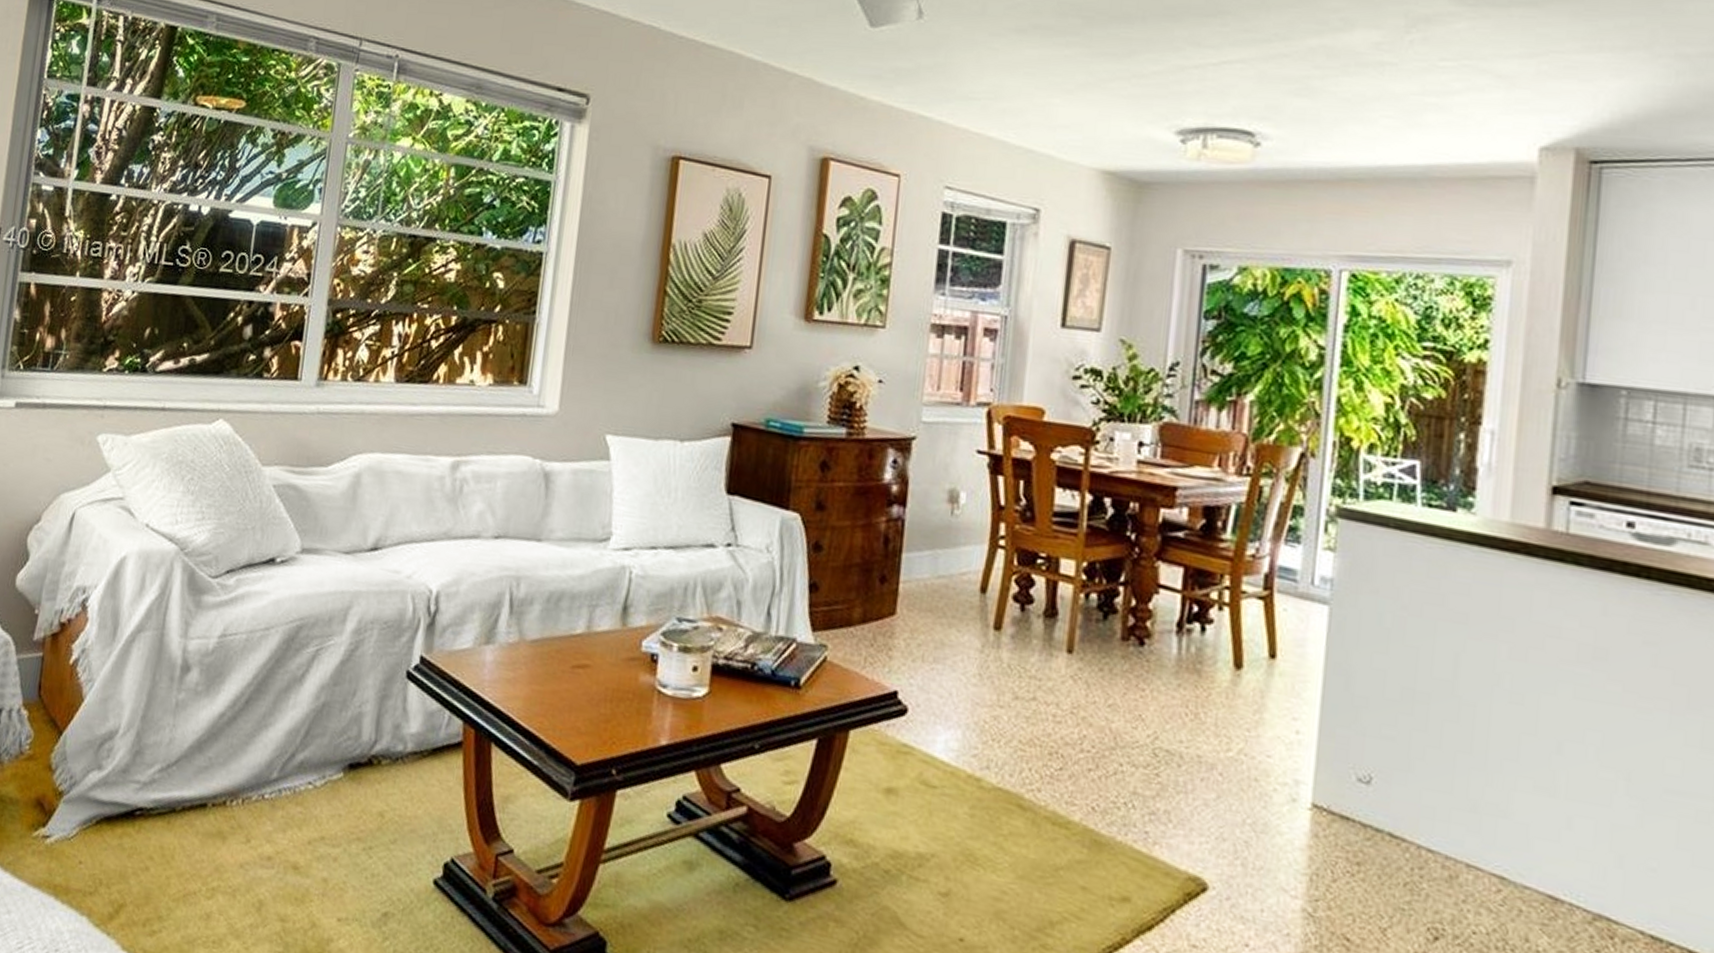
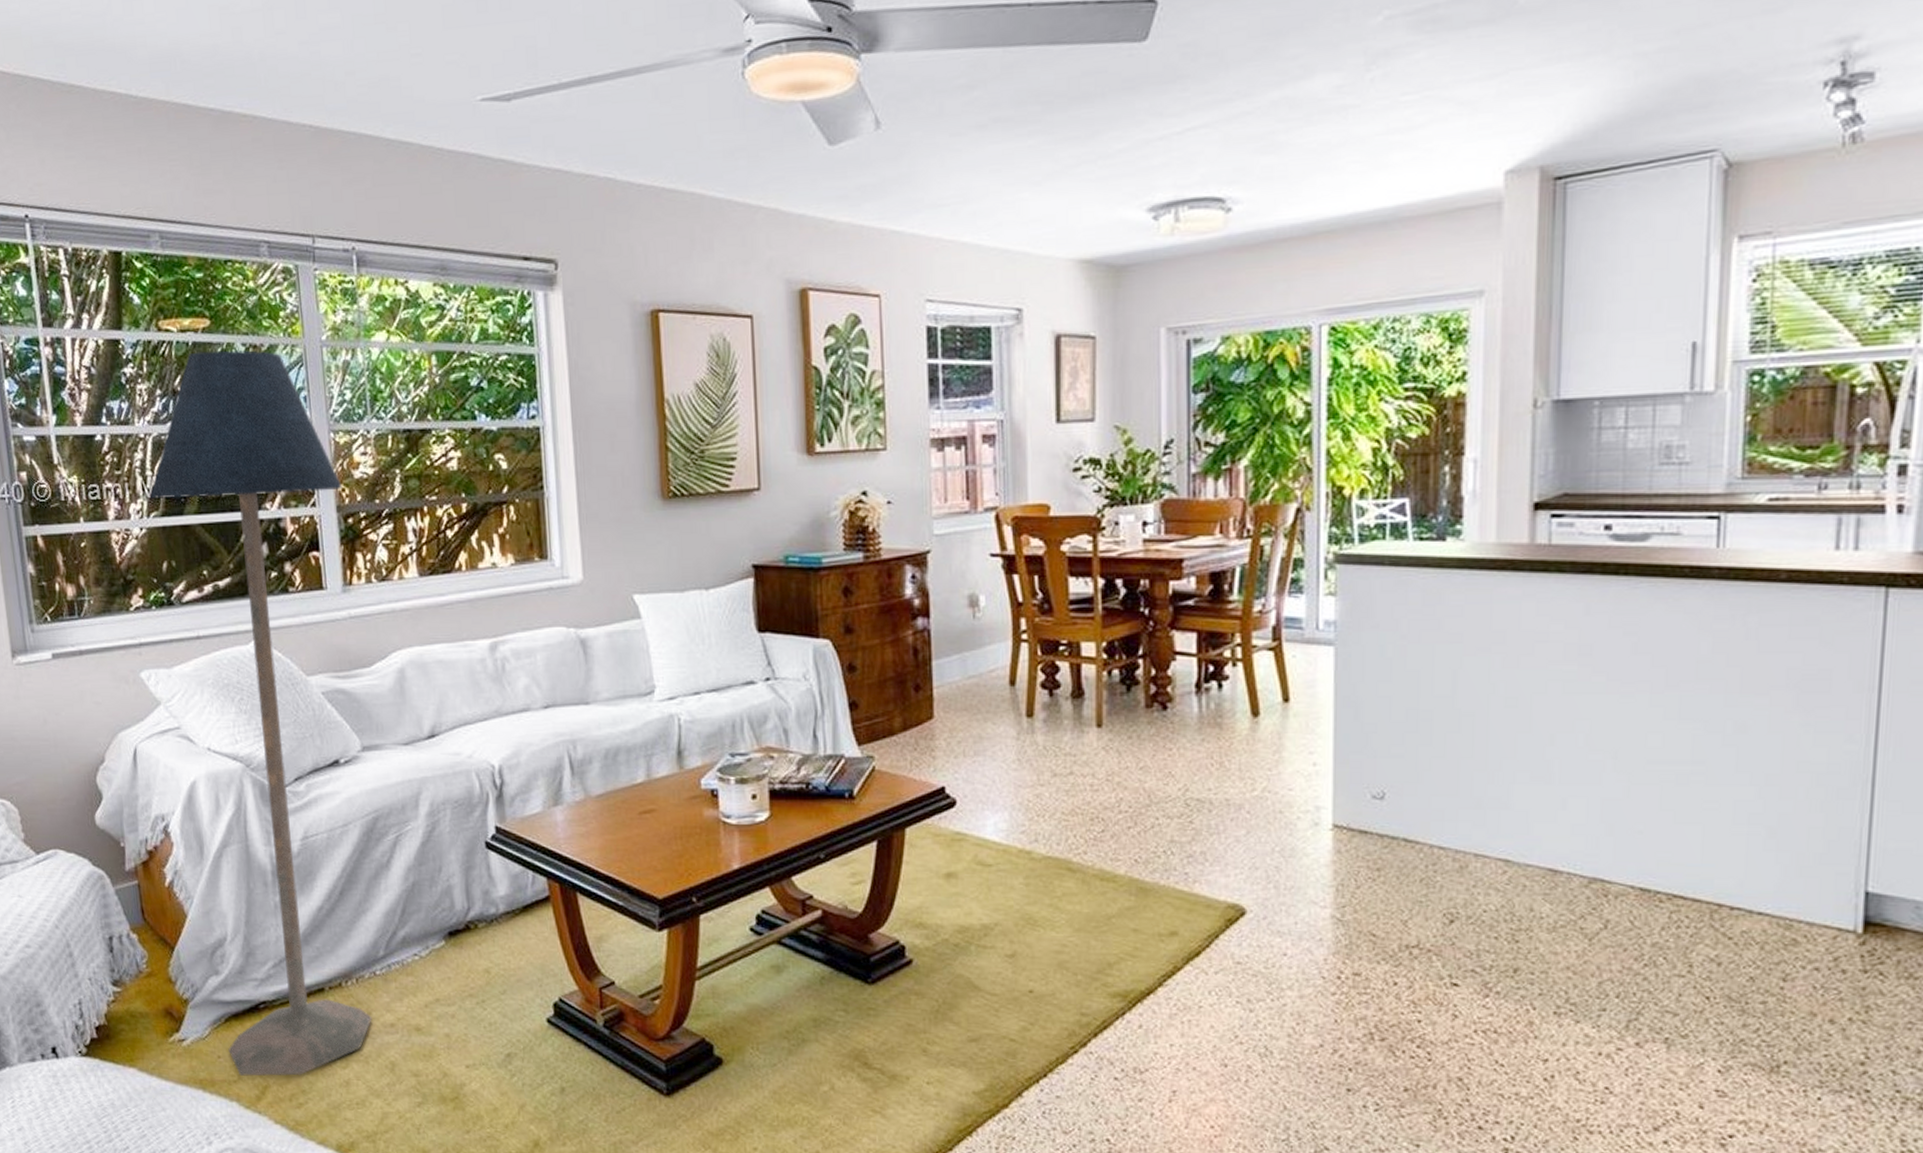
floor lamp: none [91,130,339,899] -> present [149,349,372,1076]

